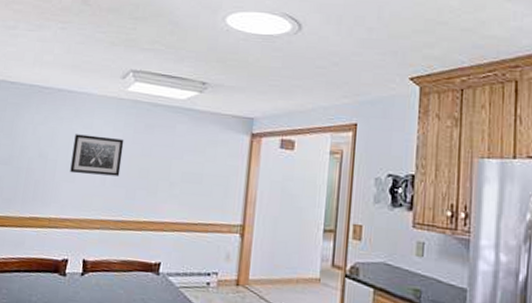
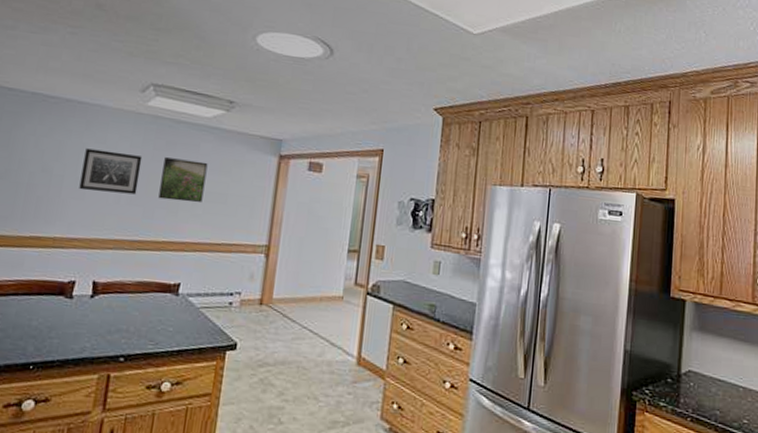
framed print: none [139,140,184,183] -> present [158,157,208,203]

